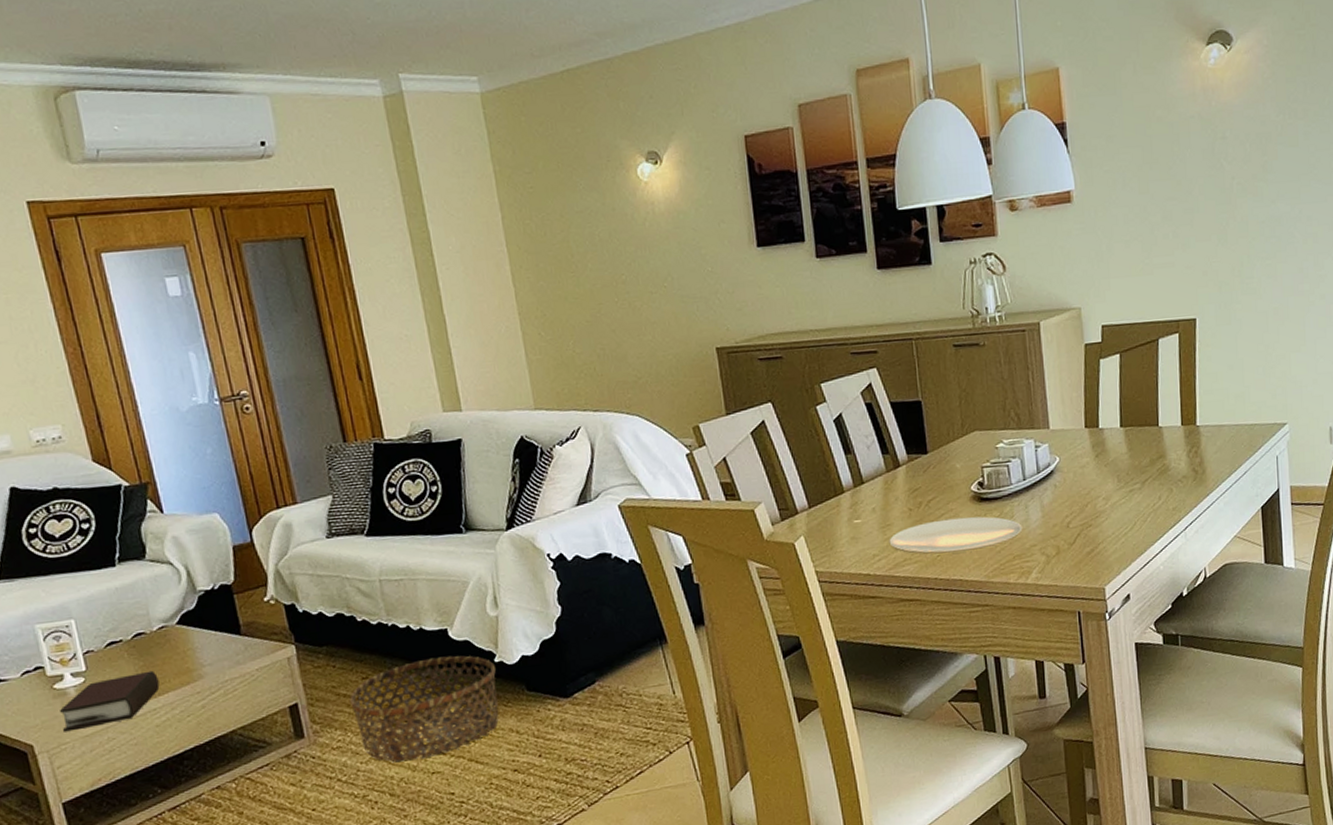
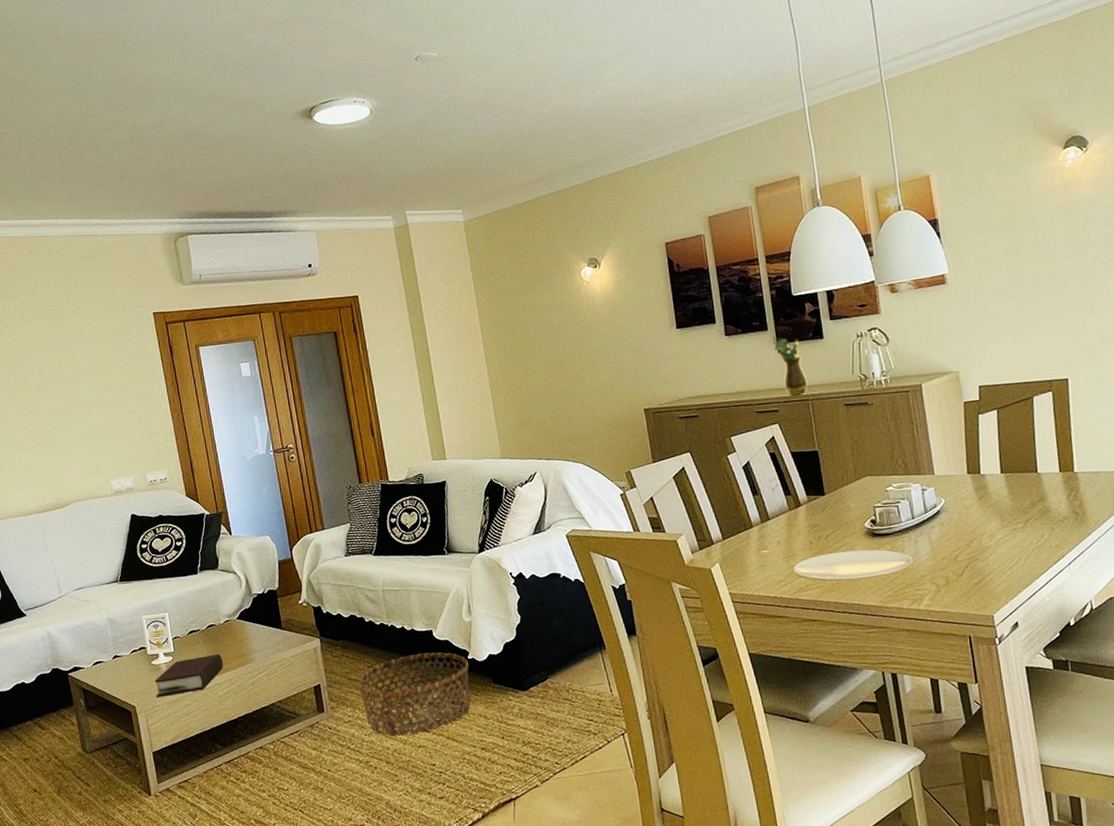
vase: none [872,261,911,334] -> present [772,337,807,396]

